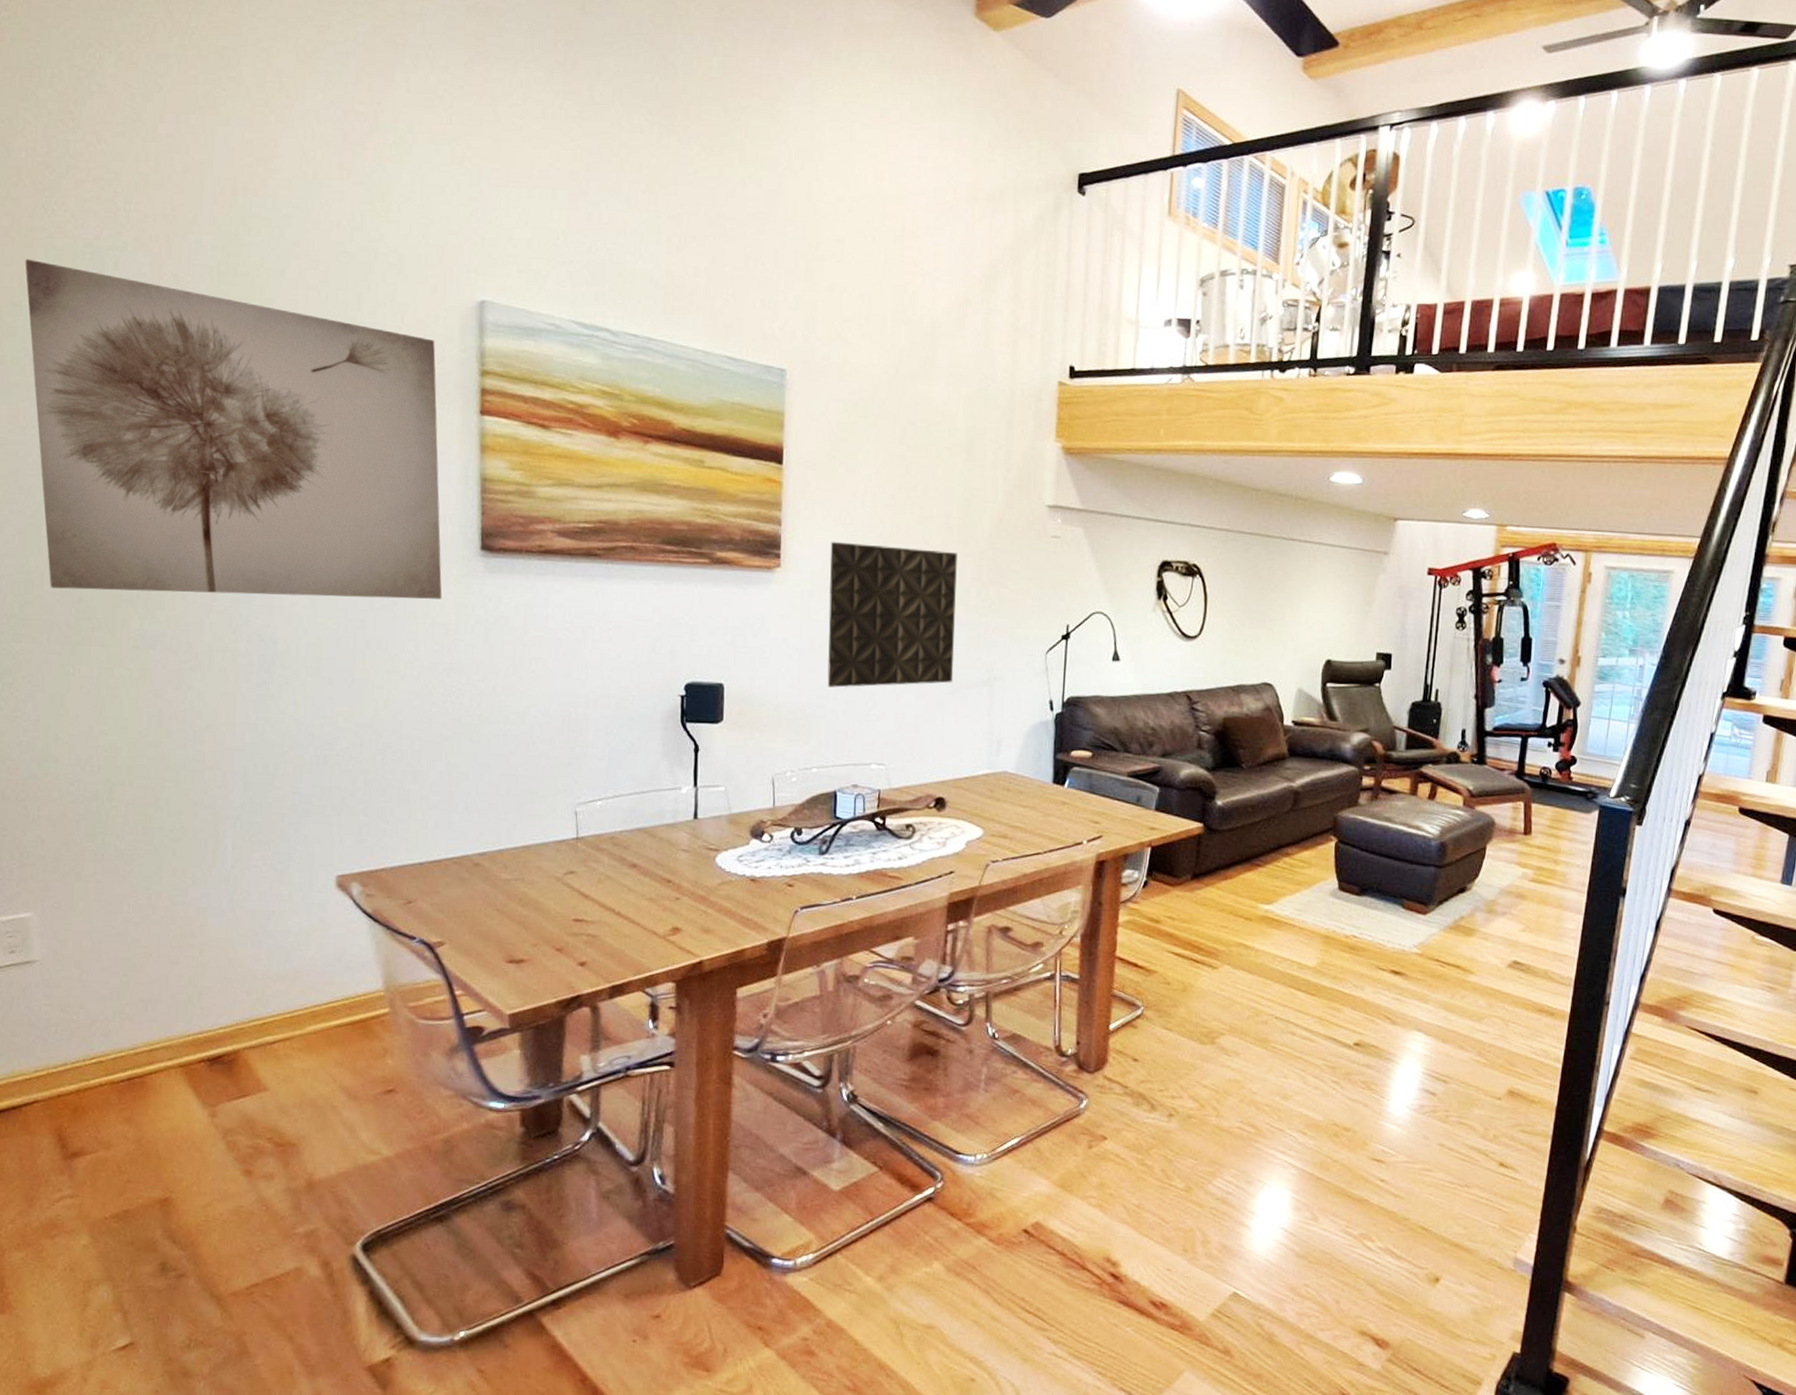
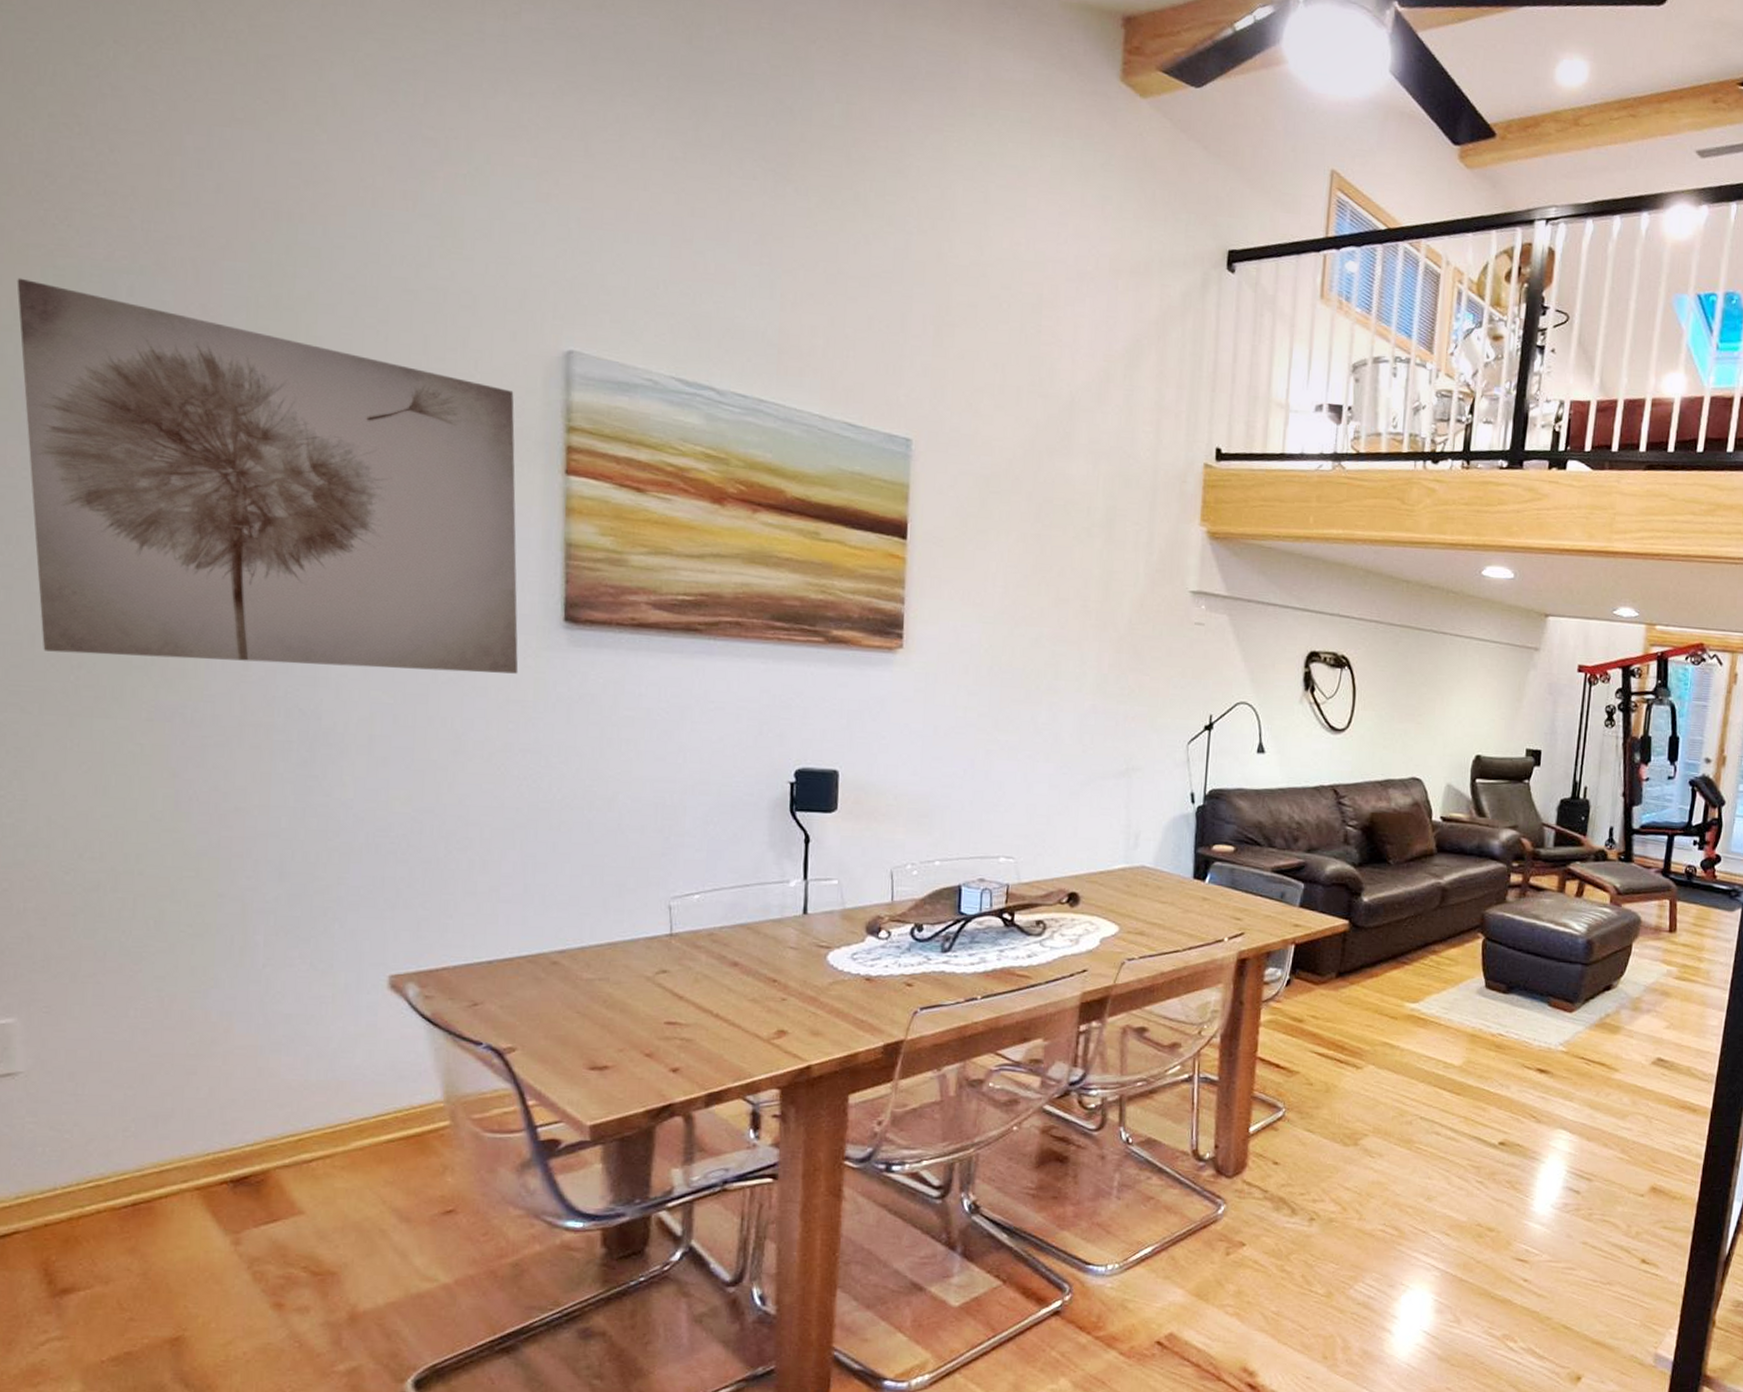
wall panel: present [827,541,957,688] -> none [952,622,1095,777]

